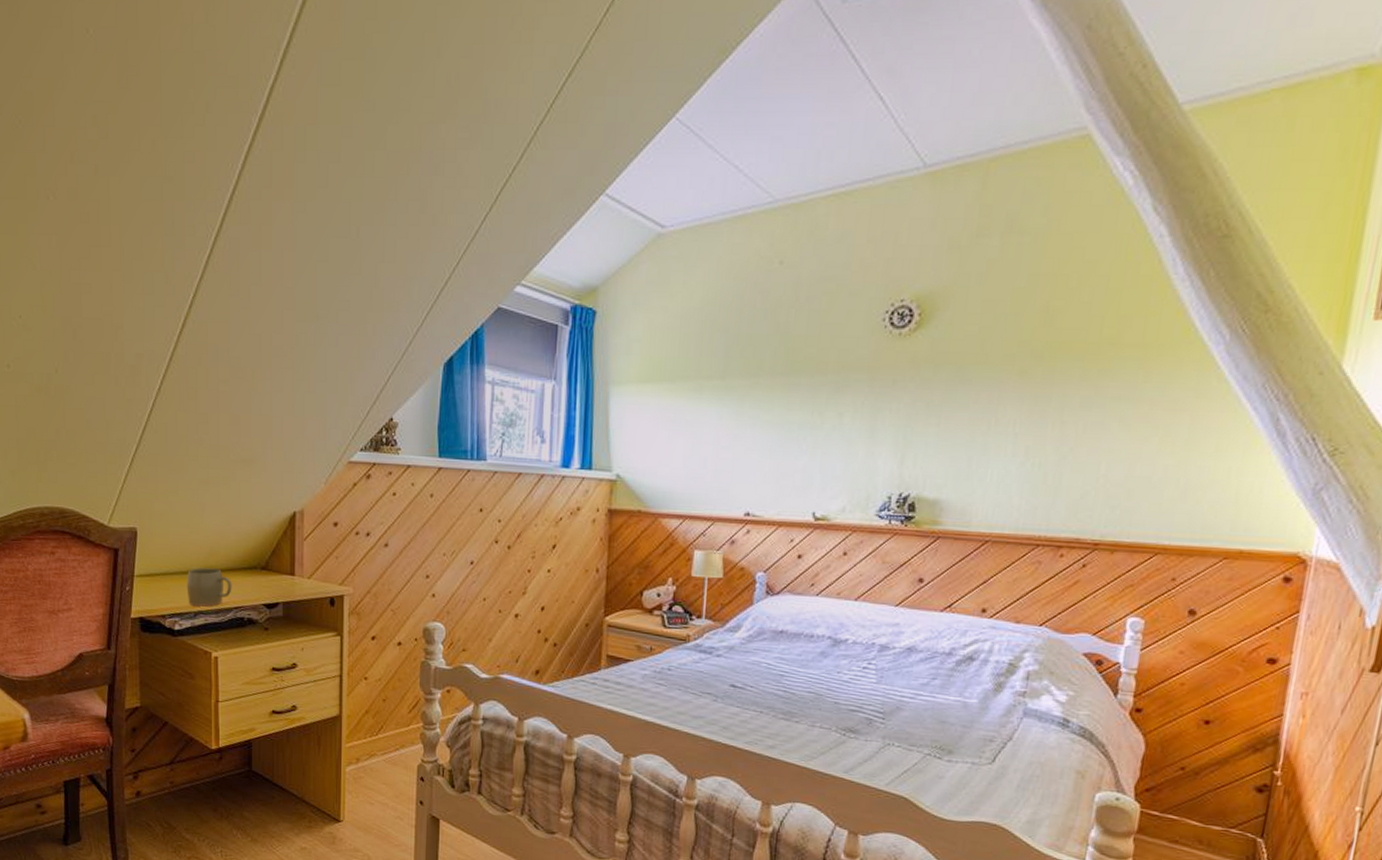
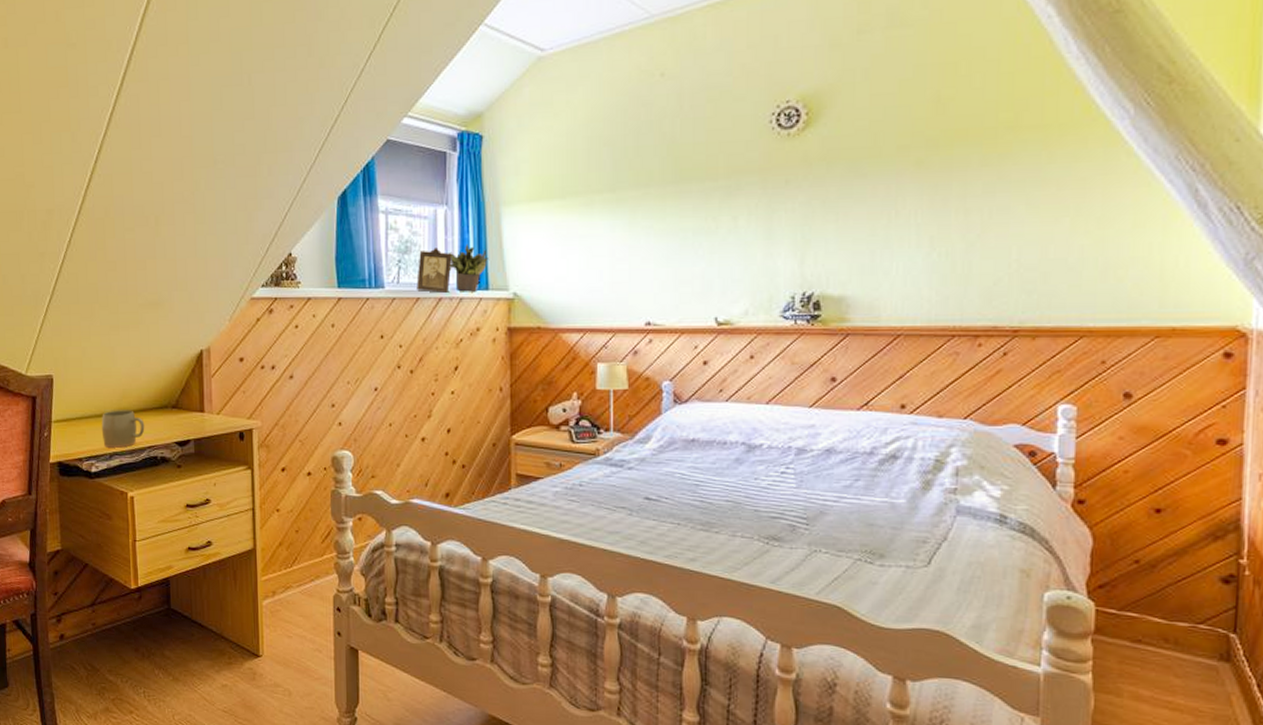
photo frame: none [519,423,557,471] -> present [416,248,452,294]
potted plant: none [553,421,594,471] -> present [449,244,489,292]

